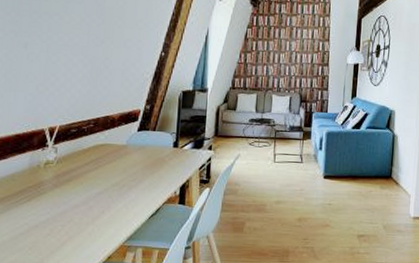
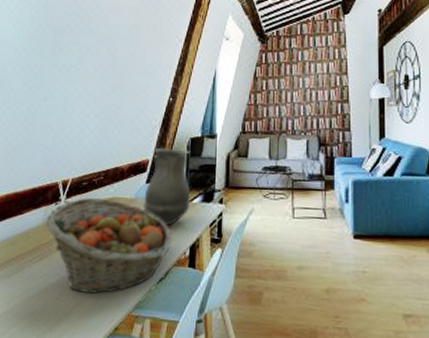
fruit basket: none [32,144,163,230] -> present [45,198,172,295]
vase: none [135,99,182,169] -> present [143,148,191,226]

